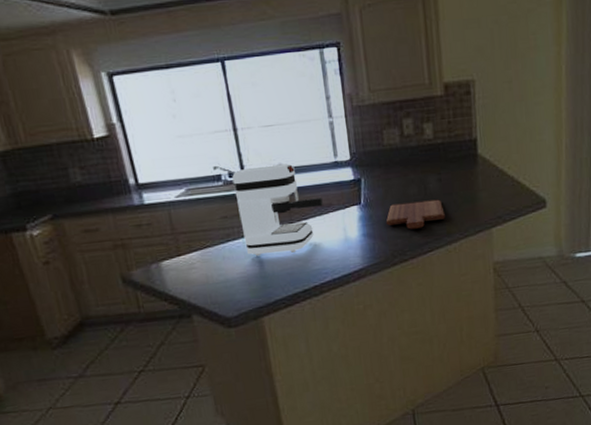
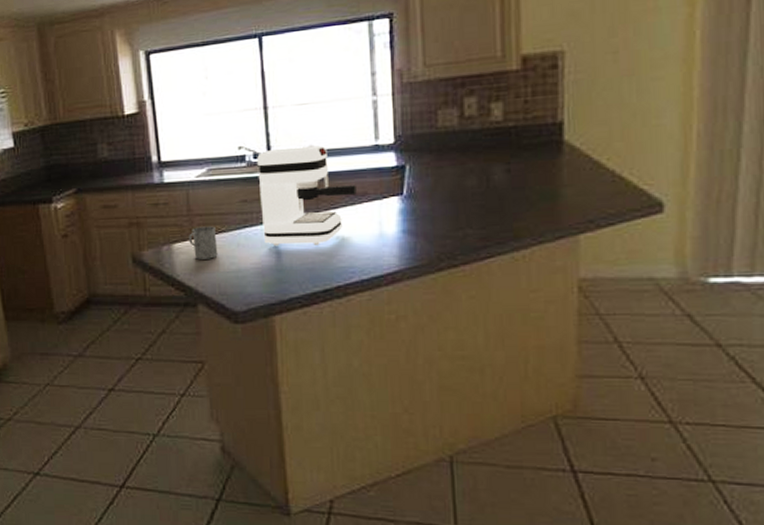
mug: none [175,242,206,274] -> present [188,226,218,260]
cutting board: present [385,199,445,229] -> none [432,194,513,229]

